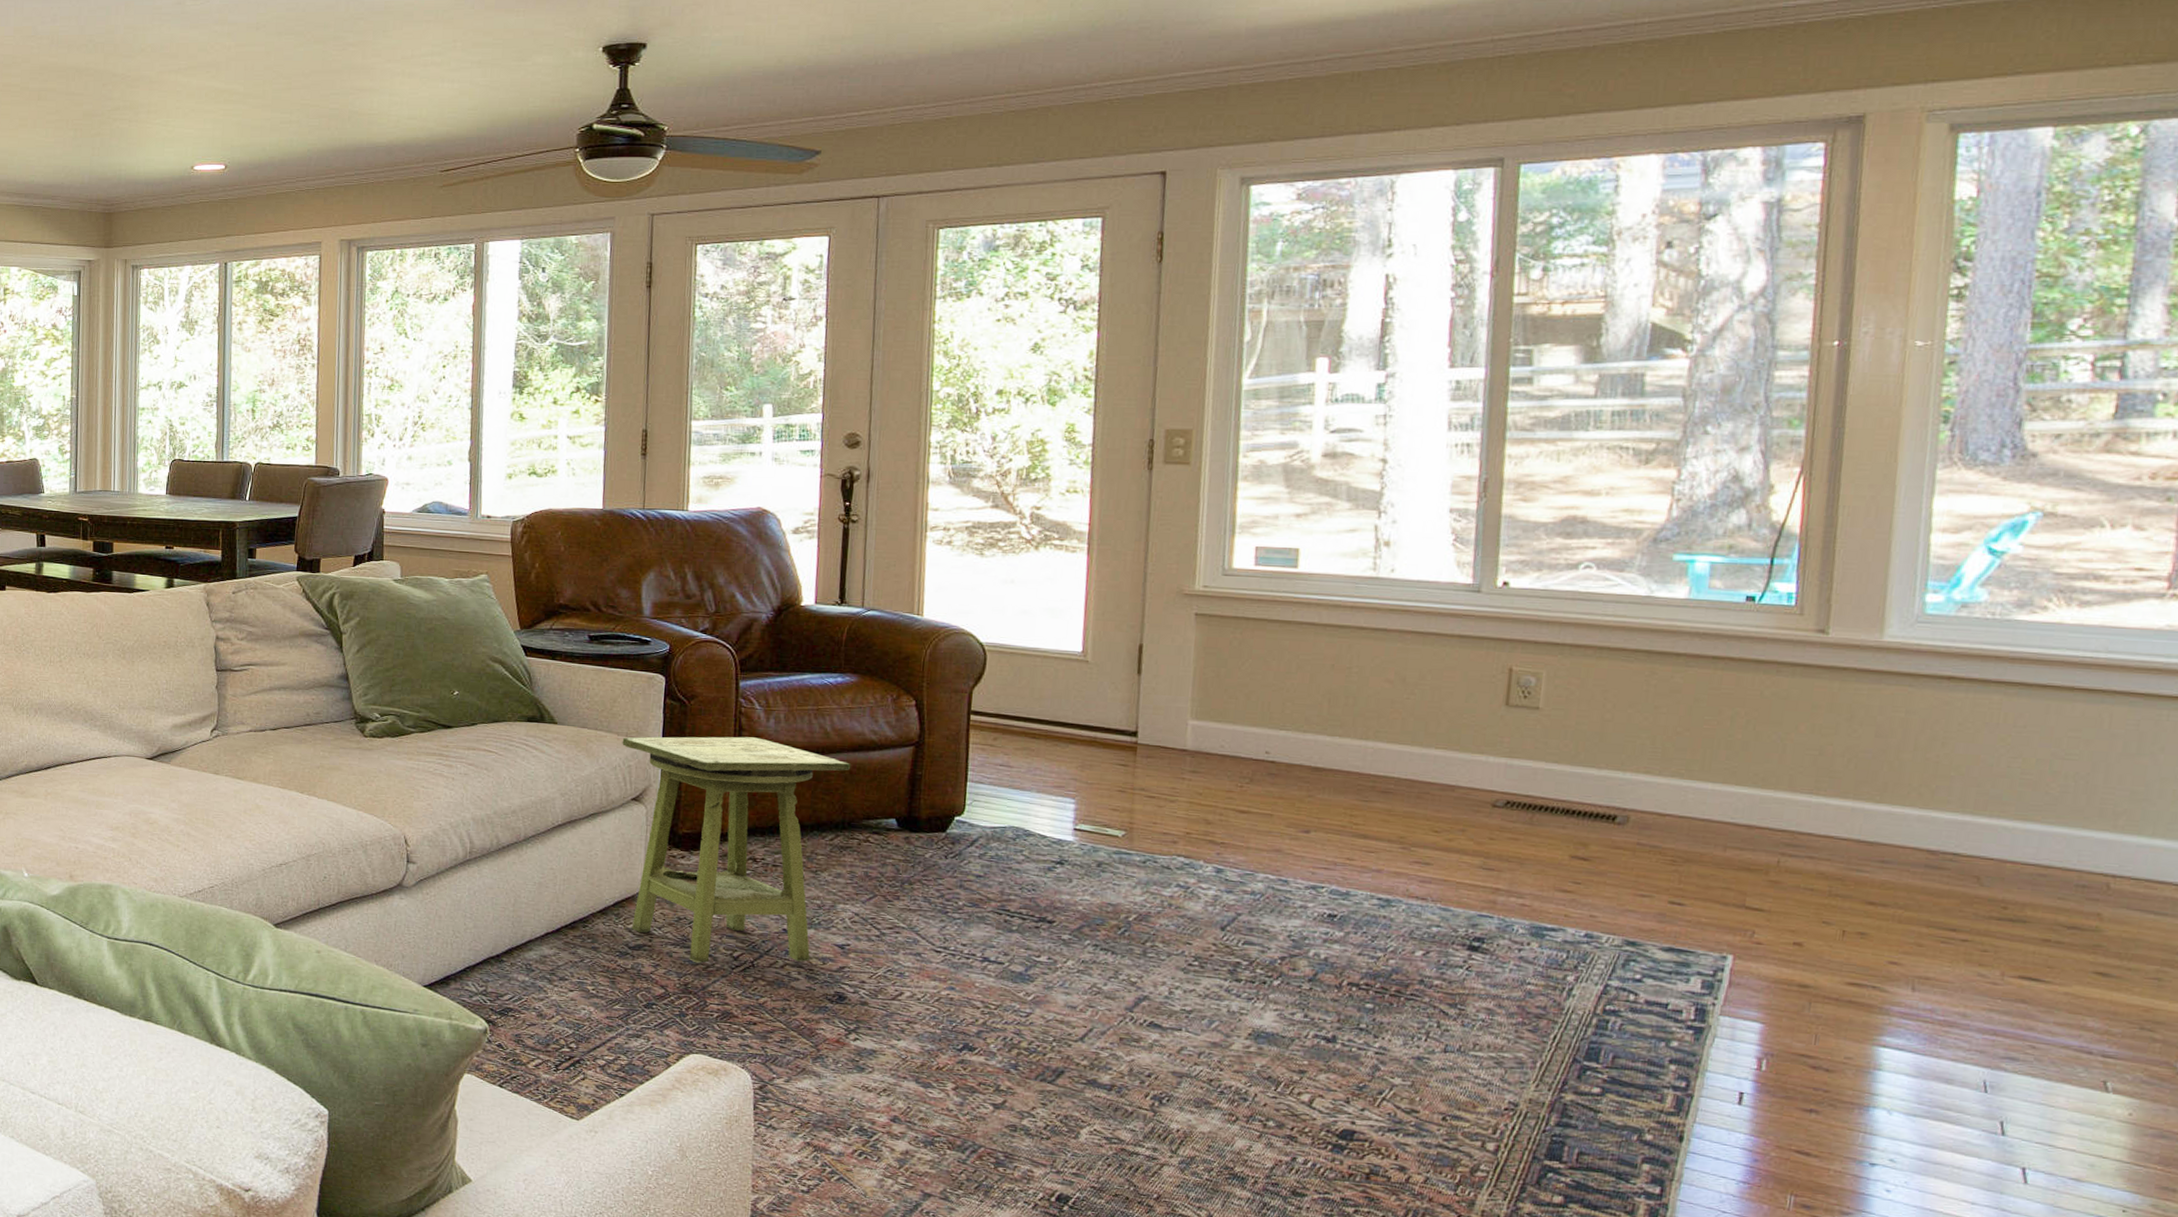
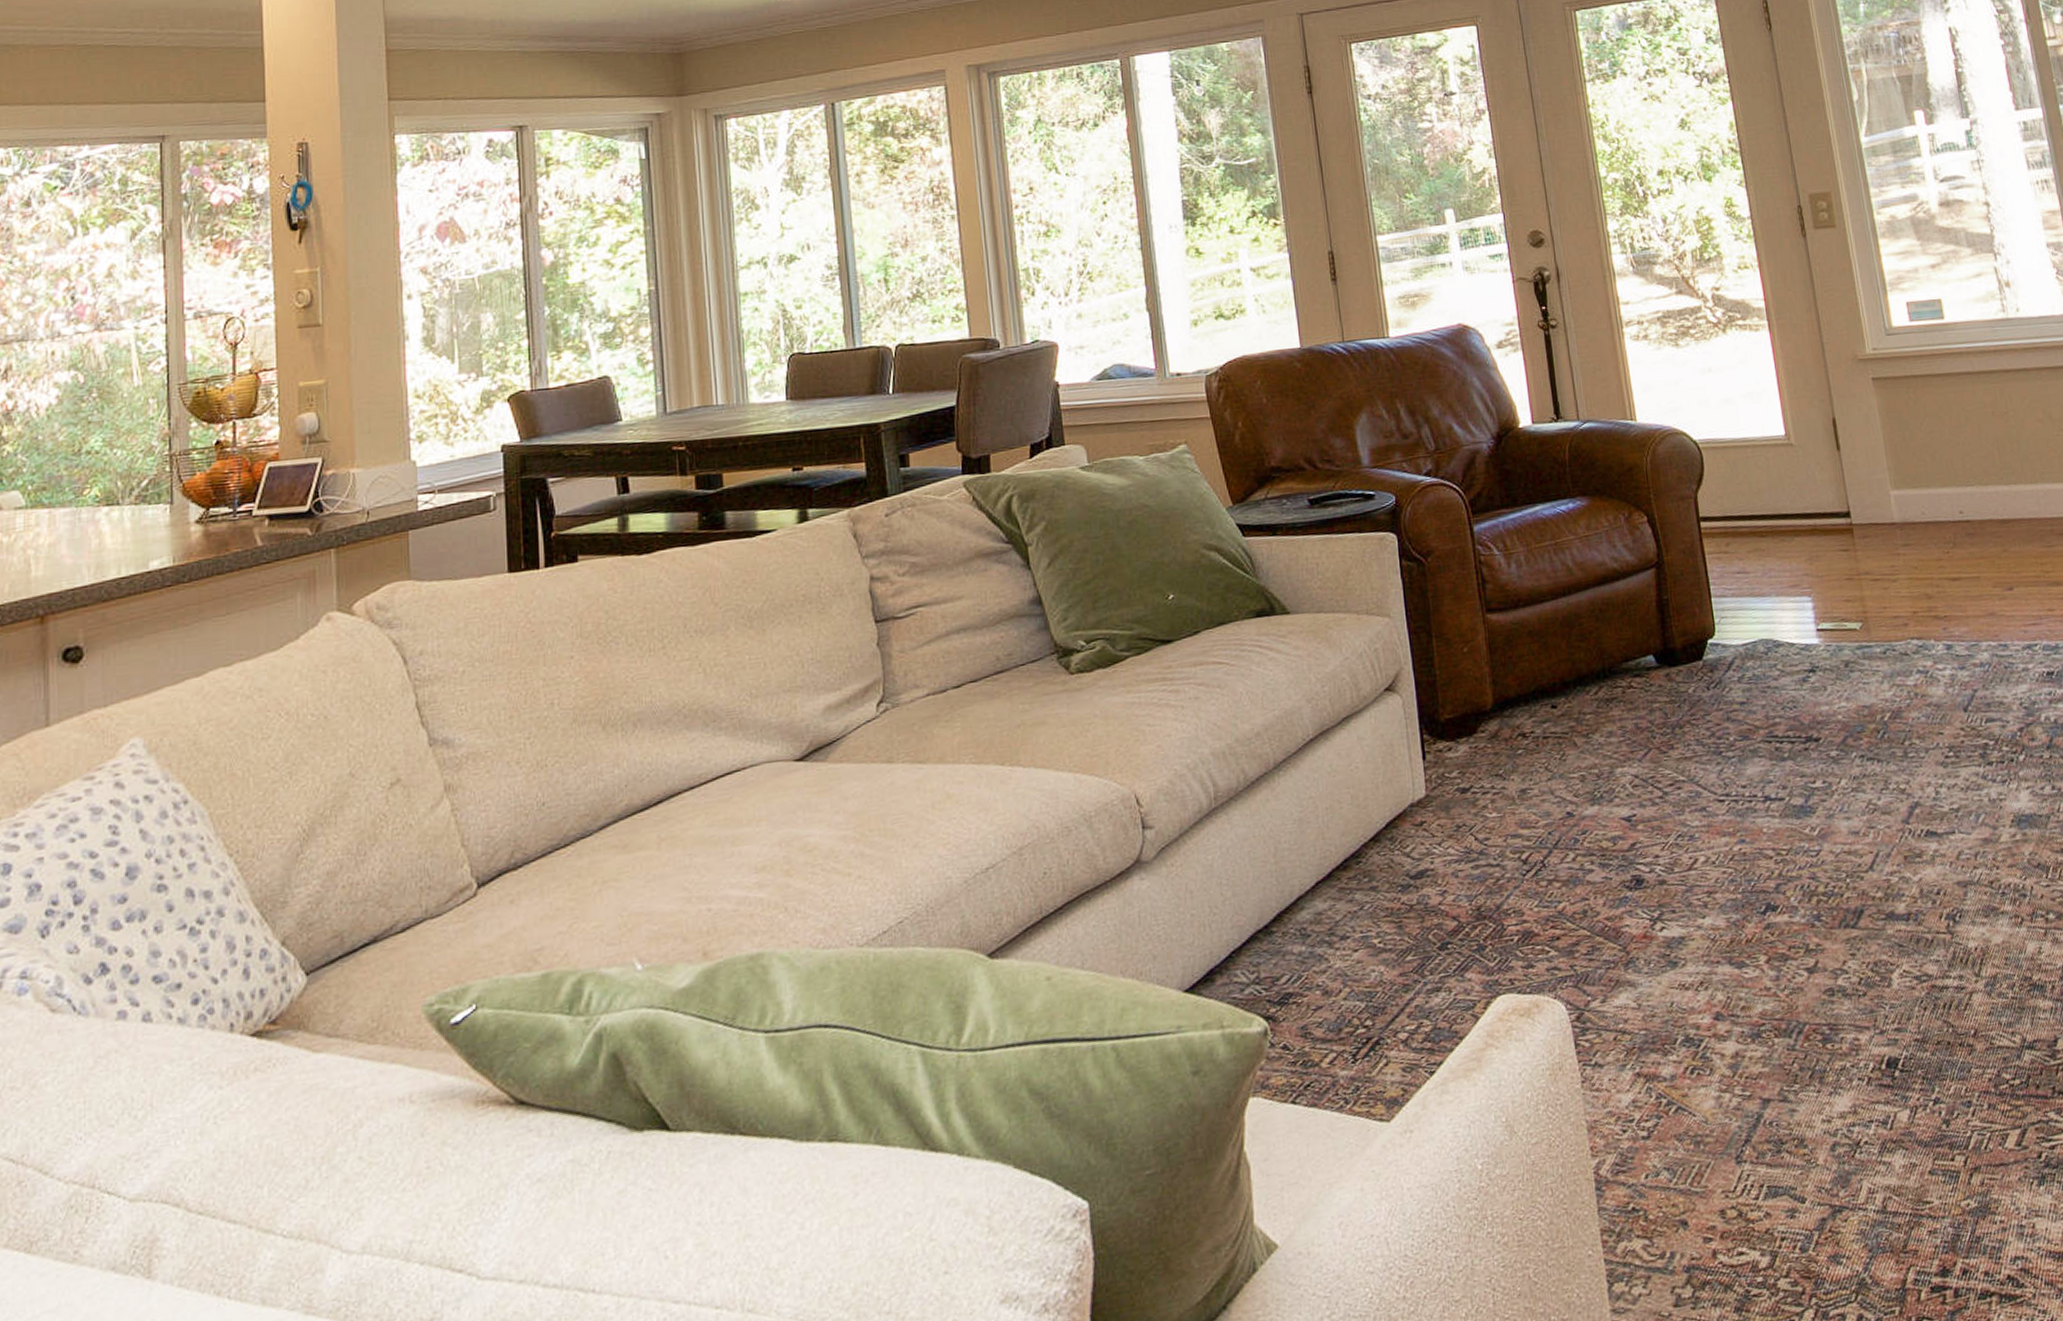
side table: present [622,736,851,963] -> none [1363,588,1600,879]

